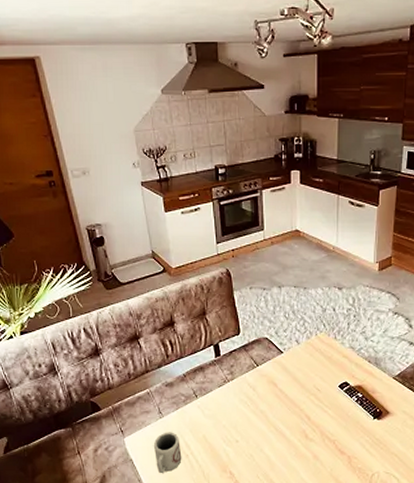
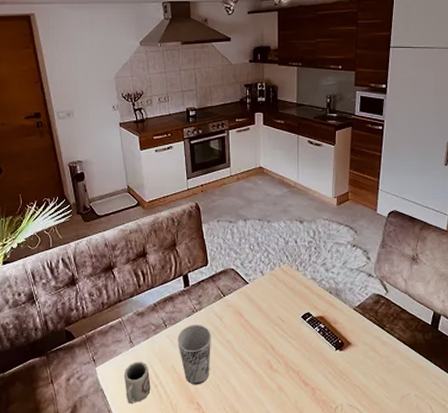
cup: none [209,395,244,455] -> present [177,325,211,385]

